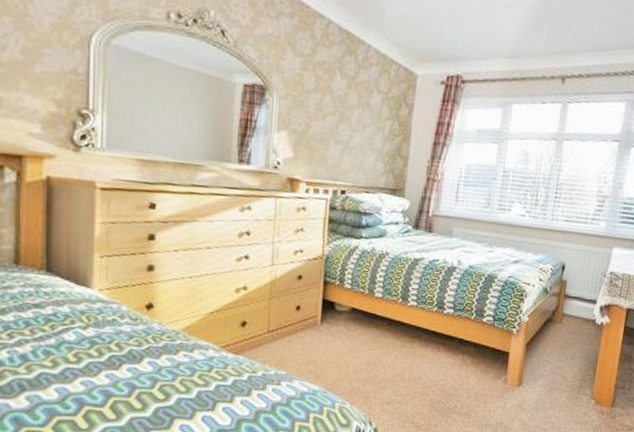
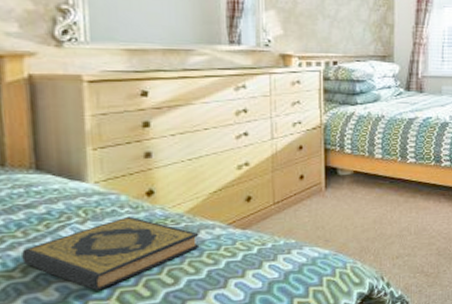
hardback book: none [28,327,193,397] -> present [21,216,200,291]

